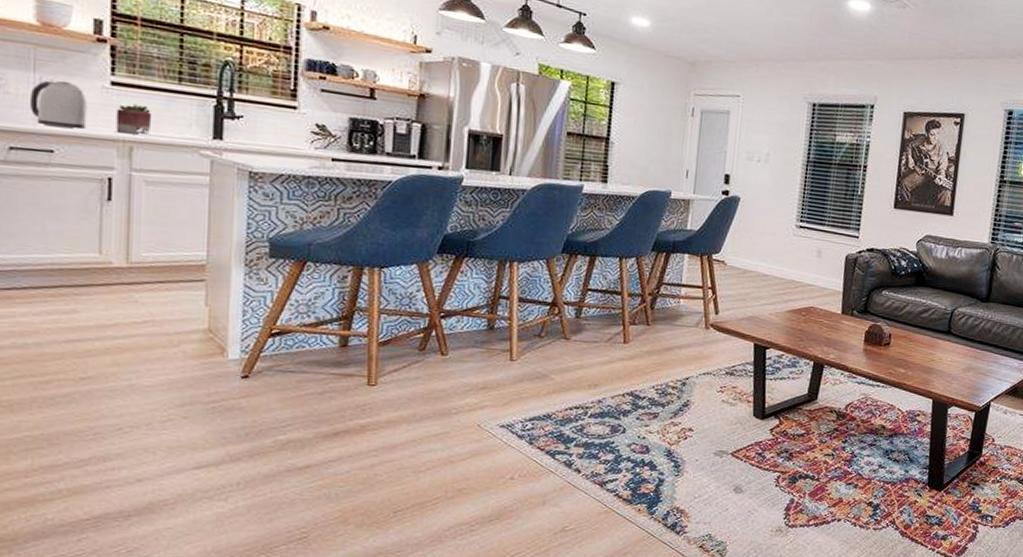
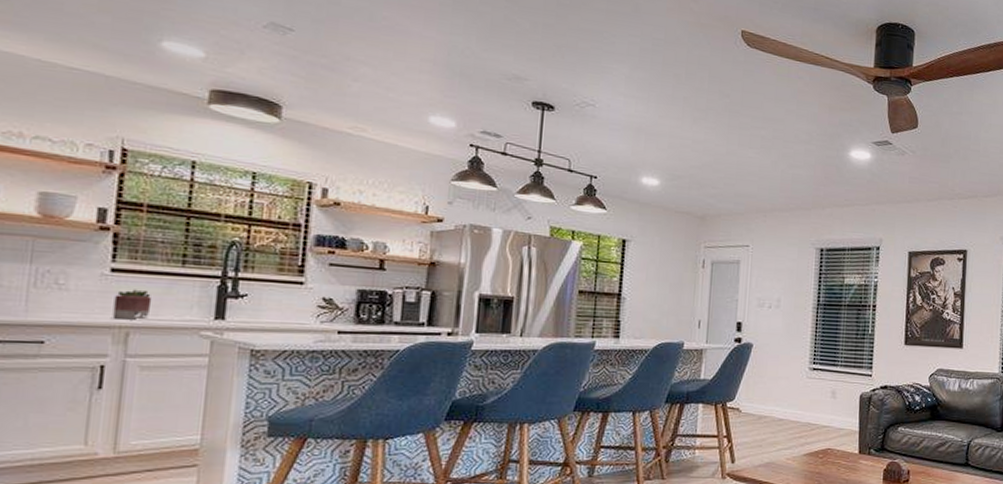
kettle: present [30,81,88,130] -> none [23,271,85,319]

